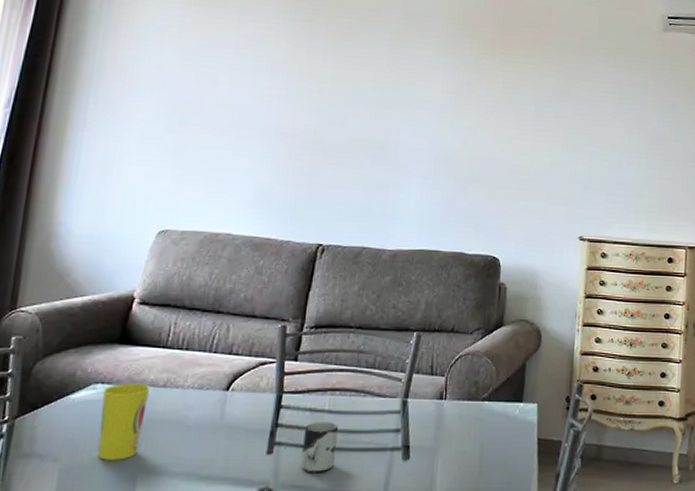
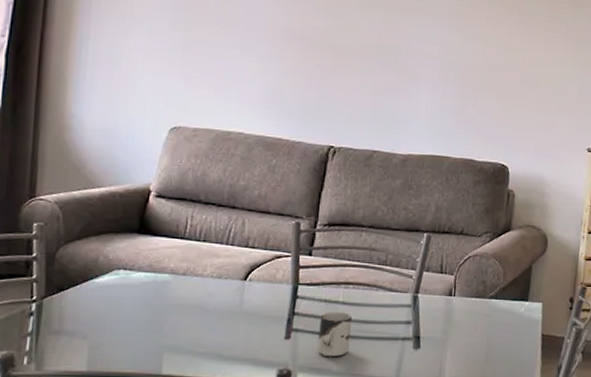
cup: present [97,383,151,460] -> none [124,270,171,340]

